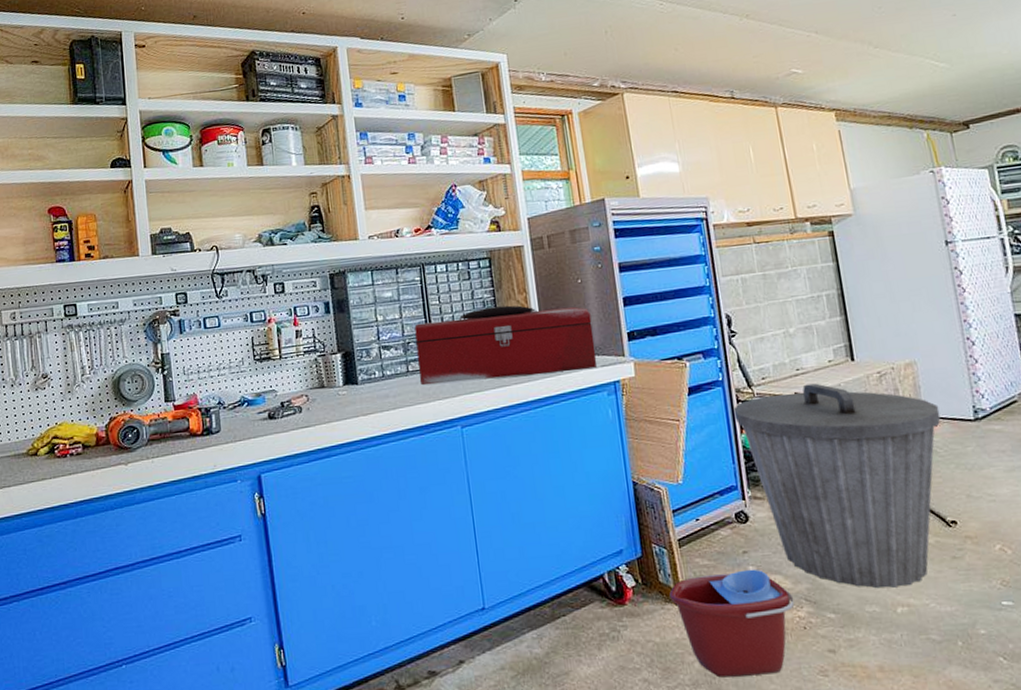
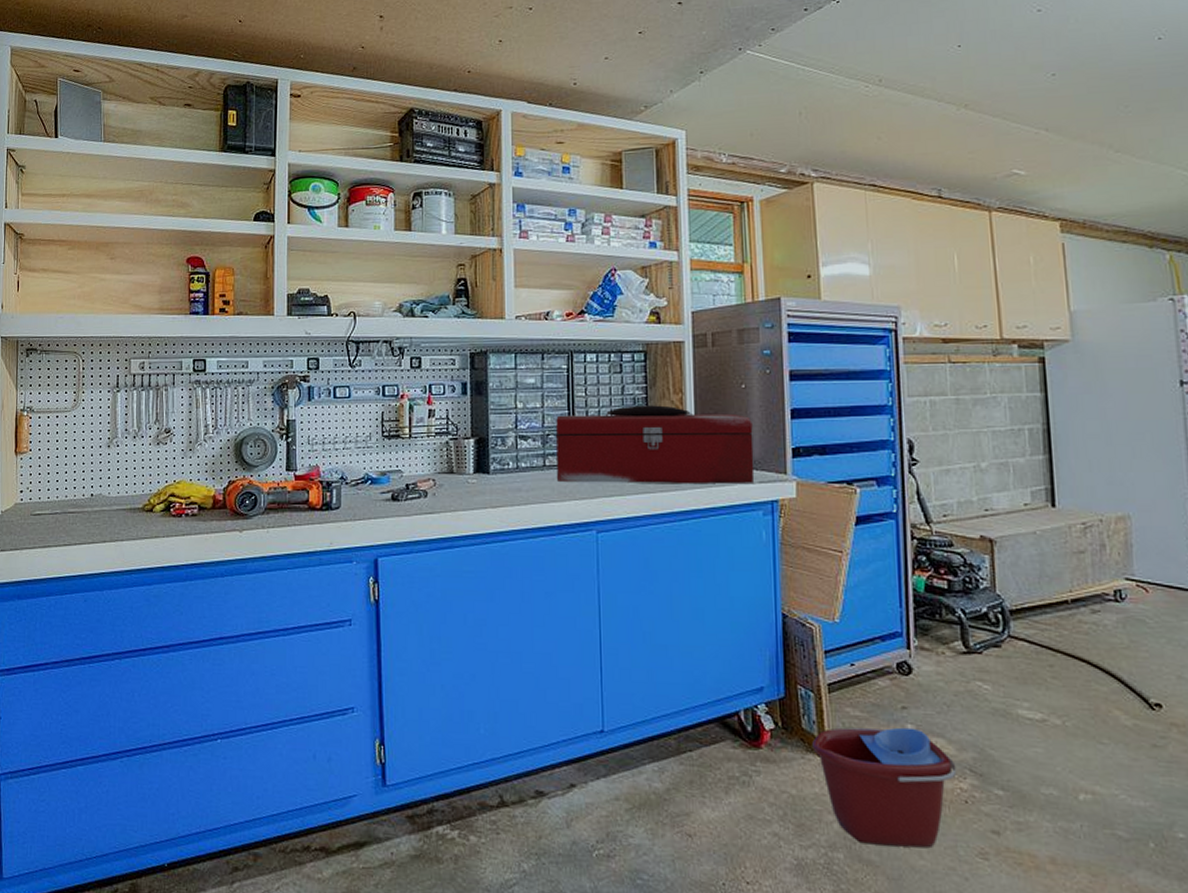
trash can: present [733,383,941,589] -> none [906,527,1154,771]

